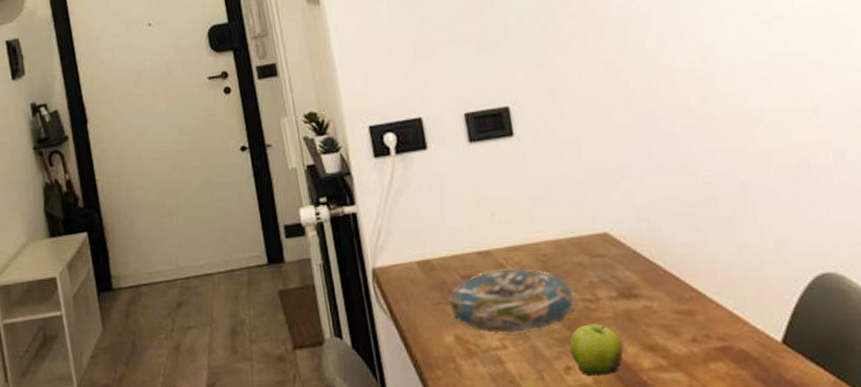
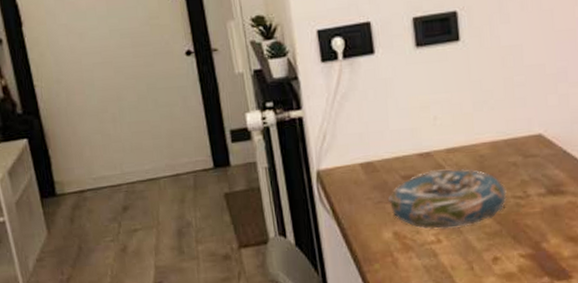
fruit: present [569,323,623,377] -> none [499,218,547,266]

